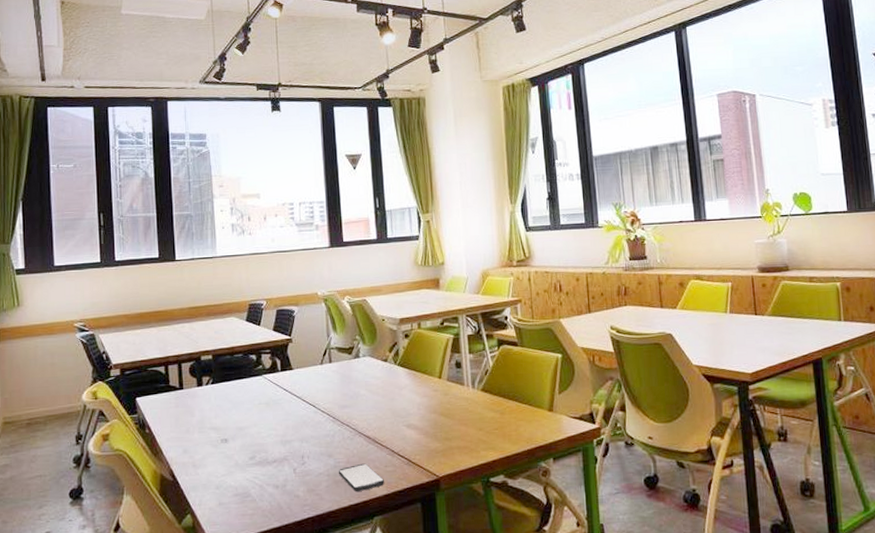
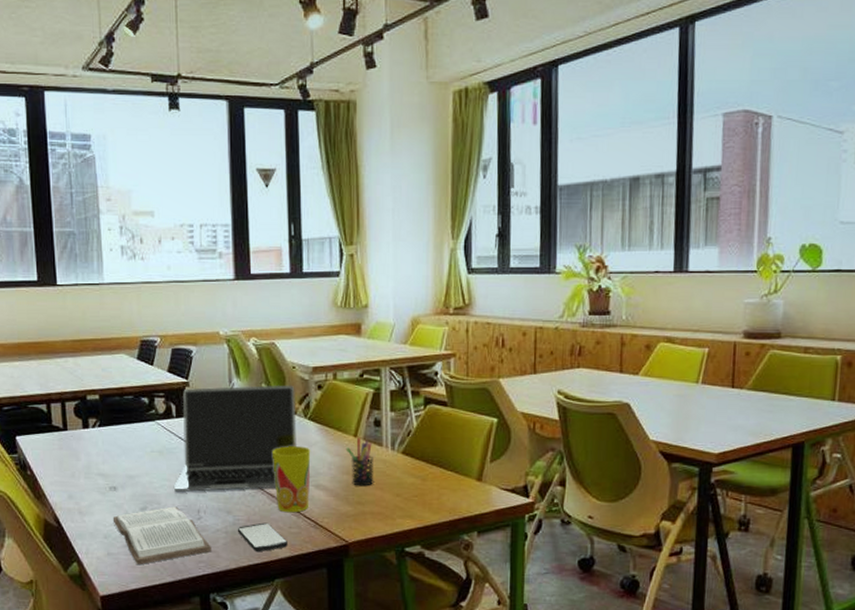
book: none [224,454,315,513] -> present [112,506,211,565]
laptop: none [280,335,390,439] -> present [174,384,298,492]
cup: none [367,390,402,453] -> present [271,446,311,513]
pen holder: none [432,378,459,424] -> present [345,437,374,486]

